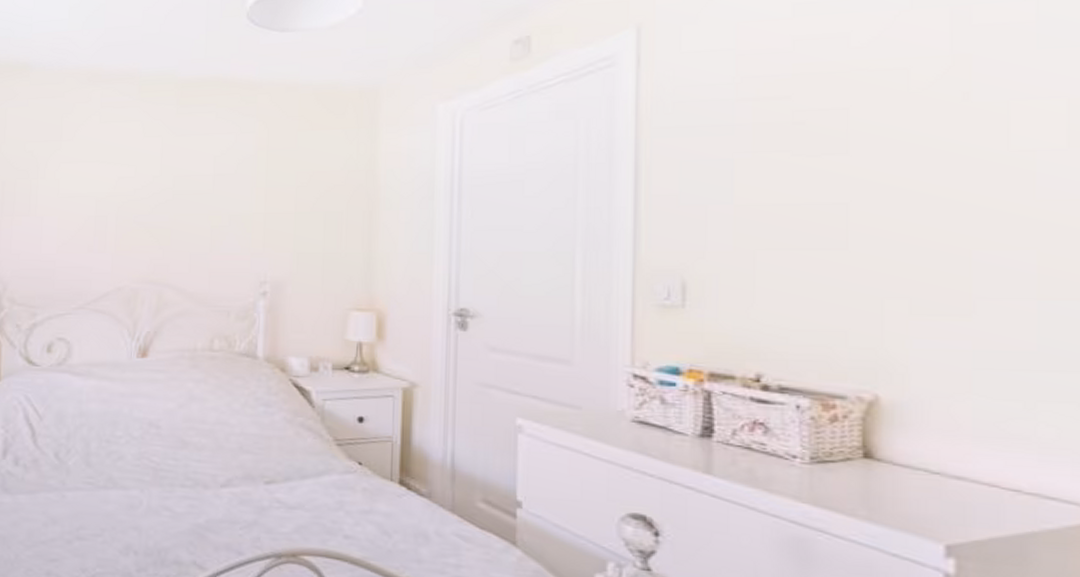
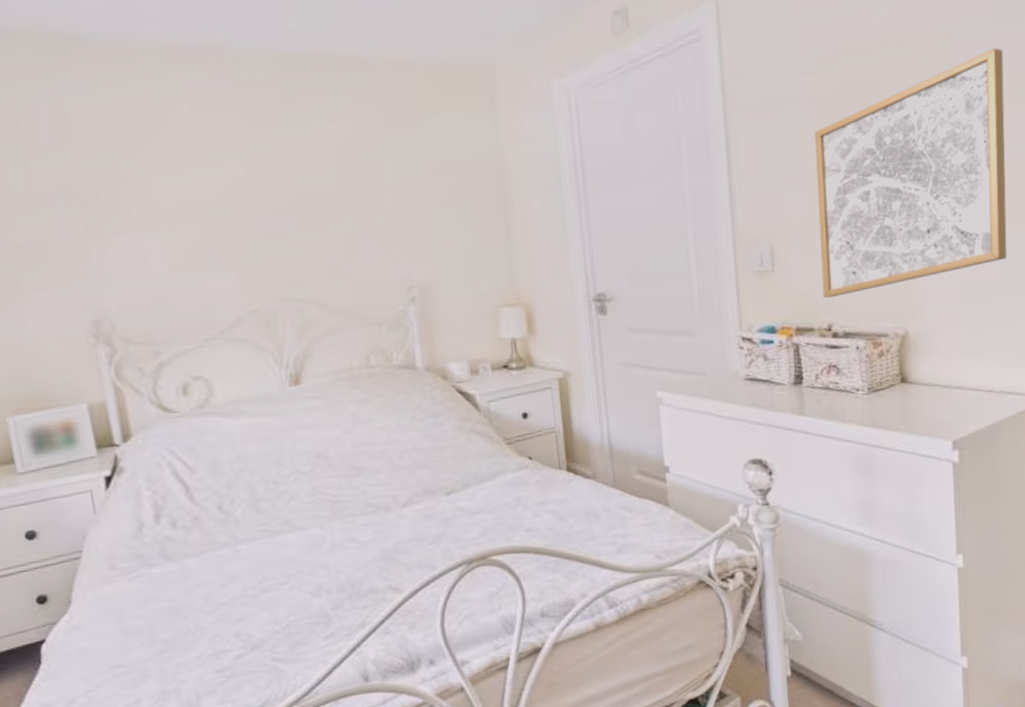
wall art: none [751,74,1055,345] -> present [815,48,1007,299]

